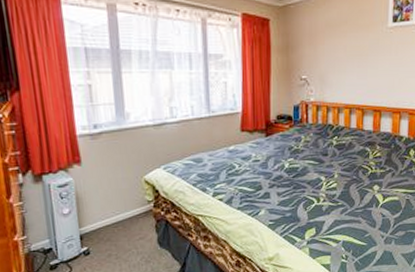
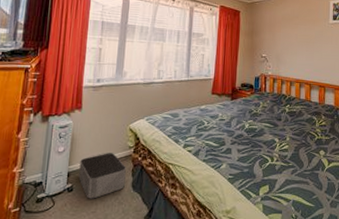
storage bin: none [91,210,150,261] -> present [78,153,126,199]

